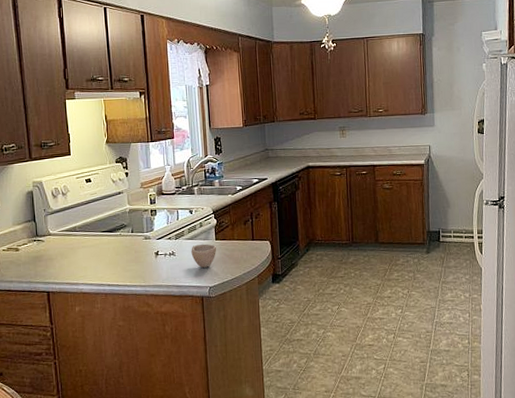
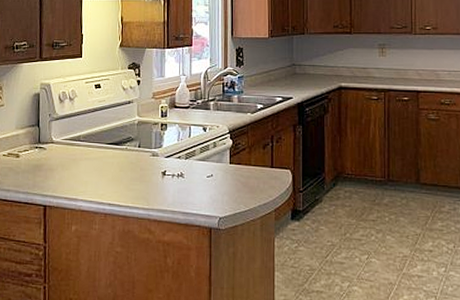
cup: present [191,244,217,268] -> none [202,167,231,194]

